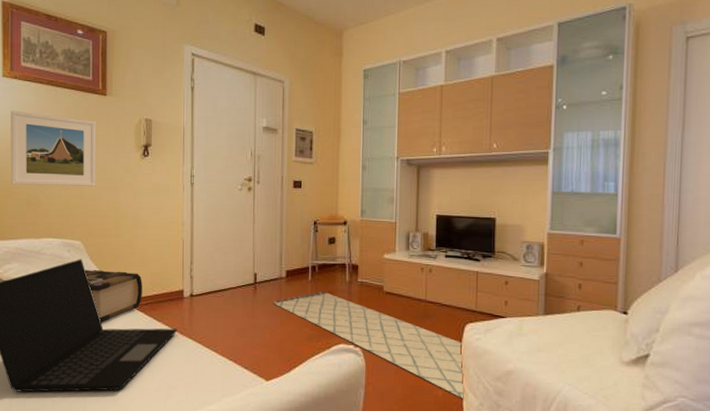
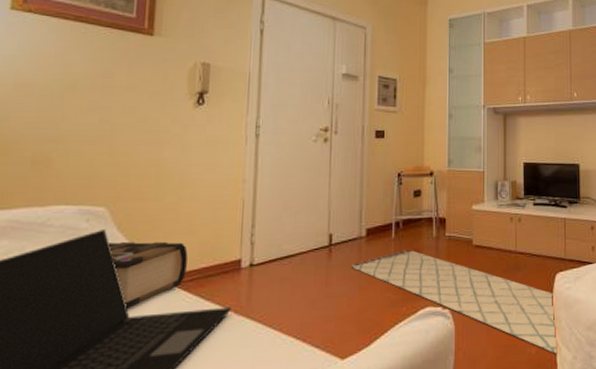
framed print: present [10,110,97,186] -> none [9,49,138,140]

